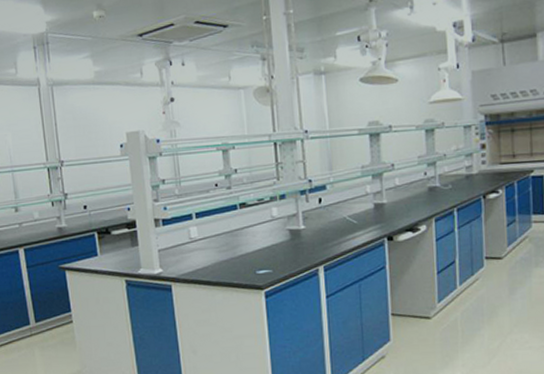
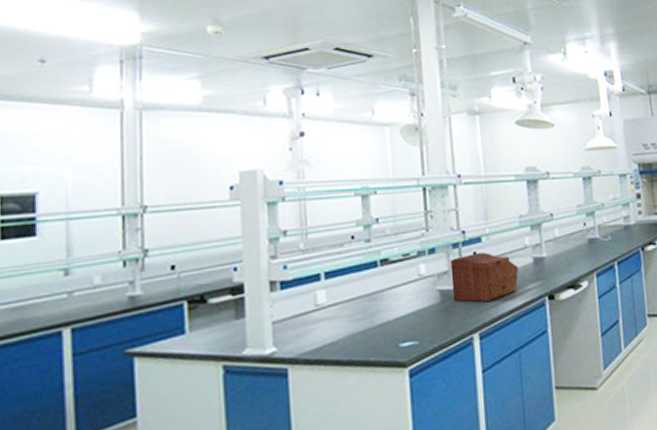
sewing box: none [298,198,361,241] -> present [450,252,519,302]

